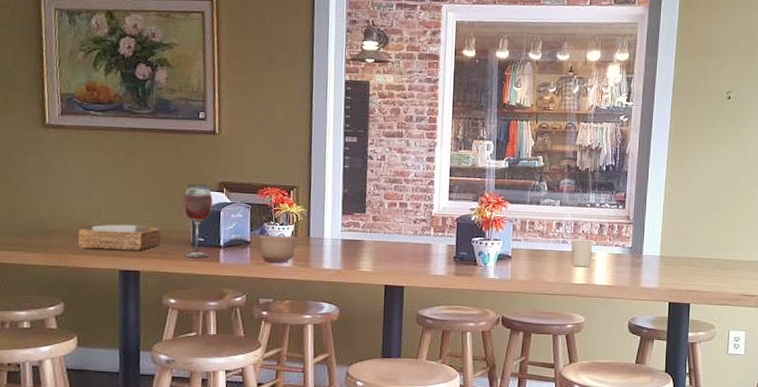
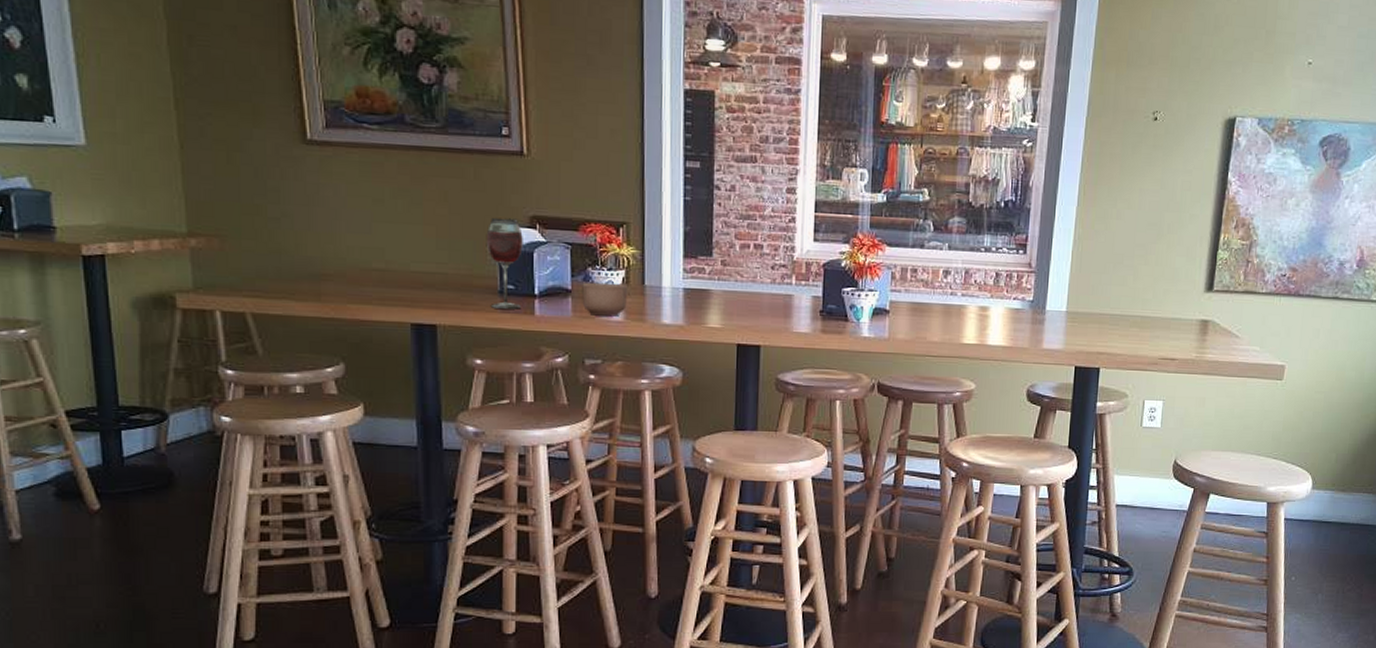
napkin holder: present [77,224,161,250] -> none [356,266,461,300]
mug: present [571,239,592,268] -> none [960,291,986,325]

